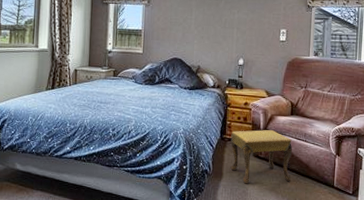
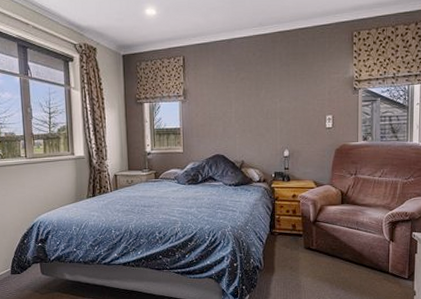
footstool: present [230,129,293,184] -> none [281,220,345,277]

